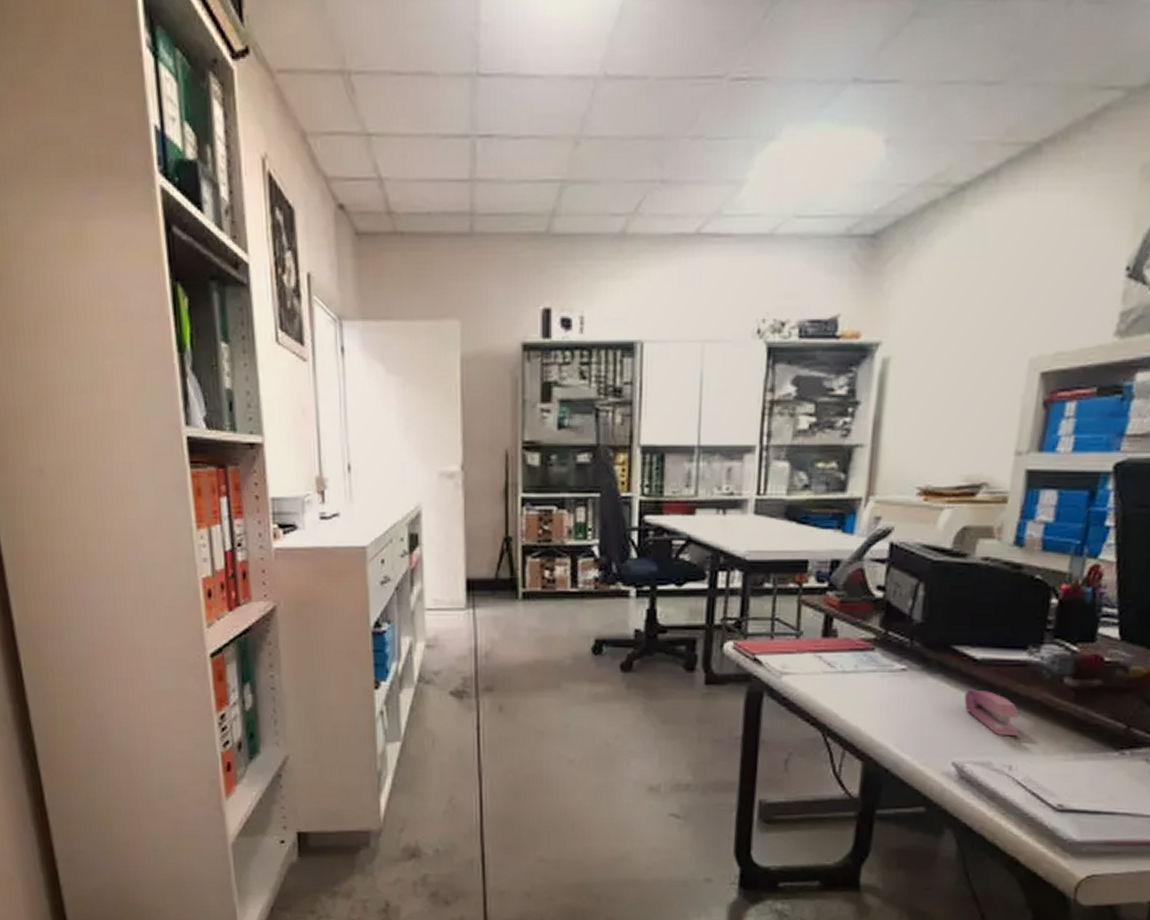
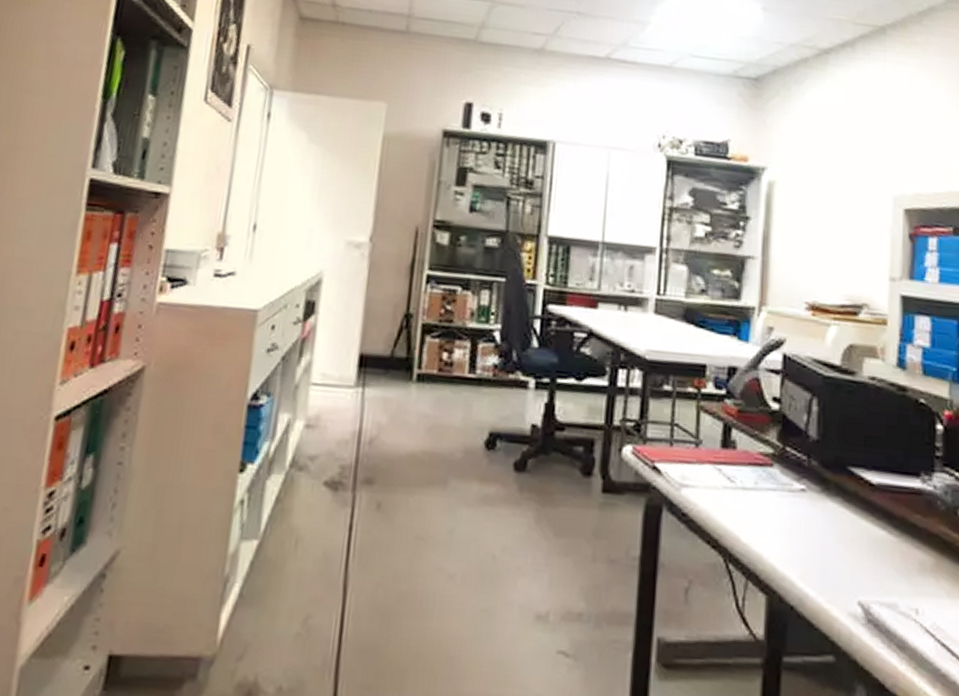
stapler: present [964,690,1020,737] -> none [864,518,922,575]

